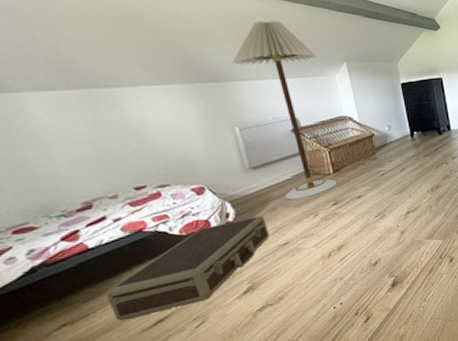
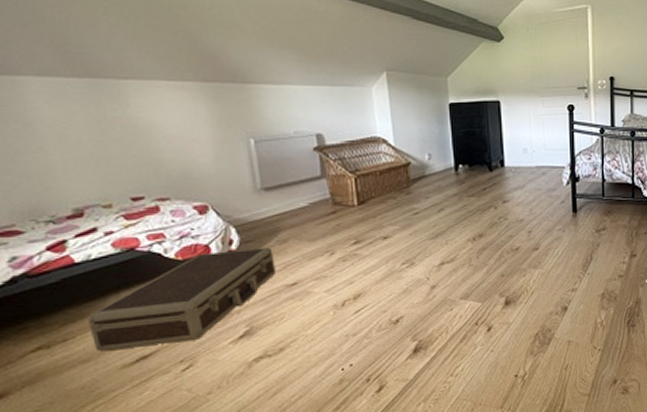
floor lamp: present [231,21,338,200] -> none [253,15,362,232]

